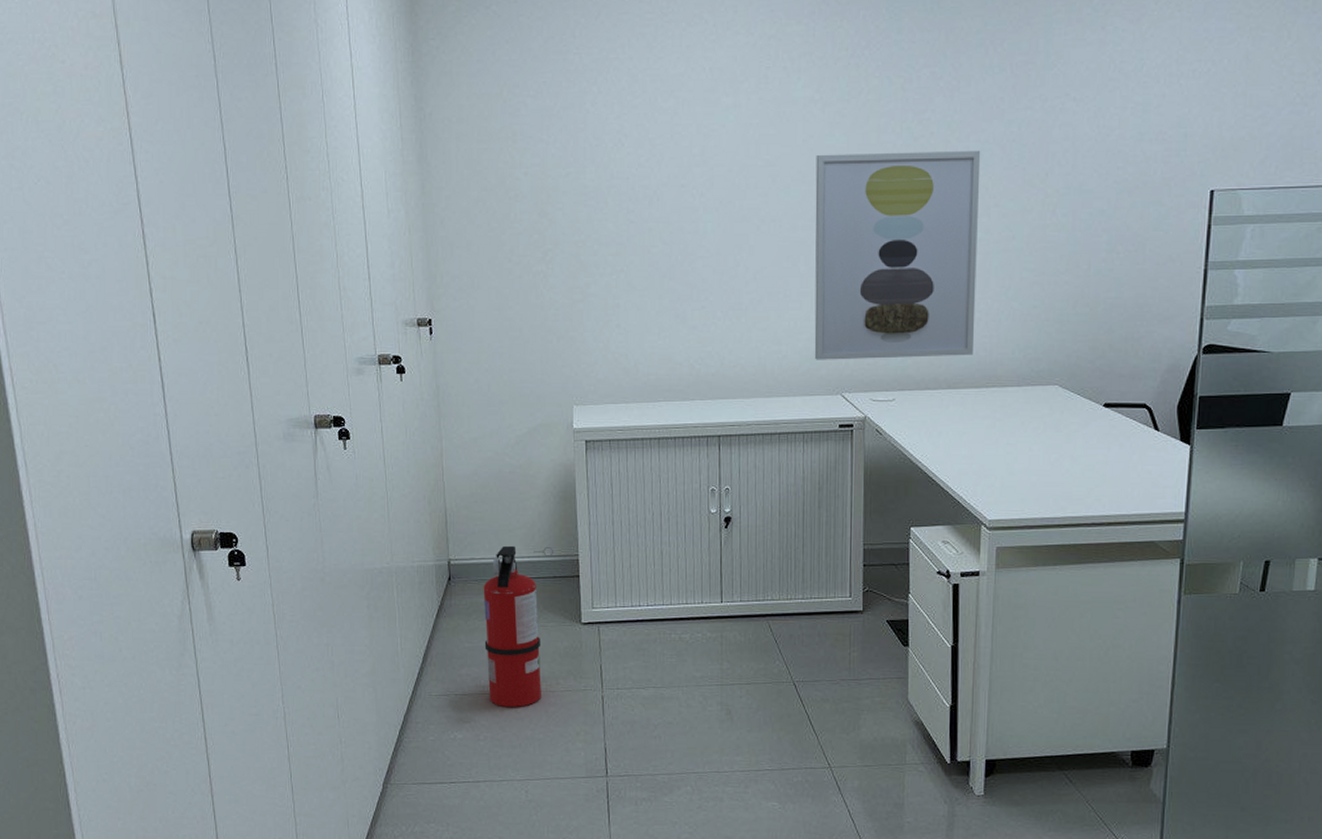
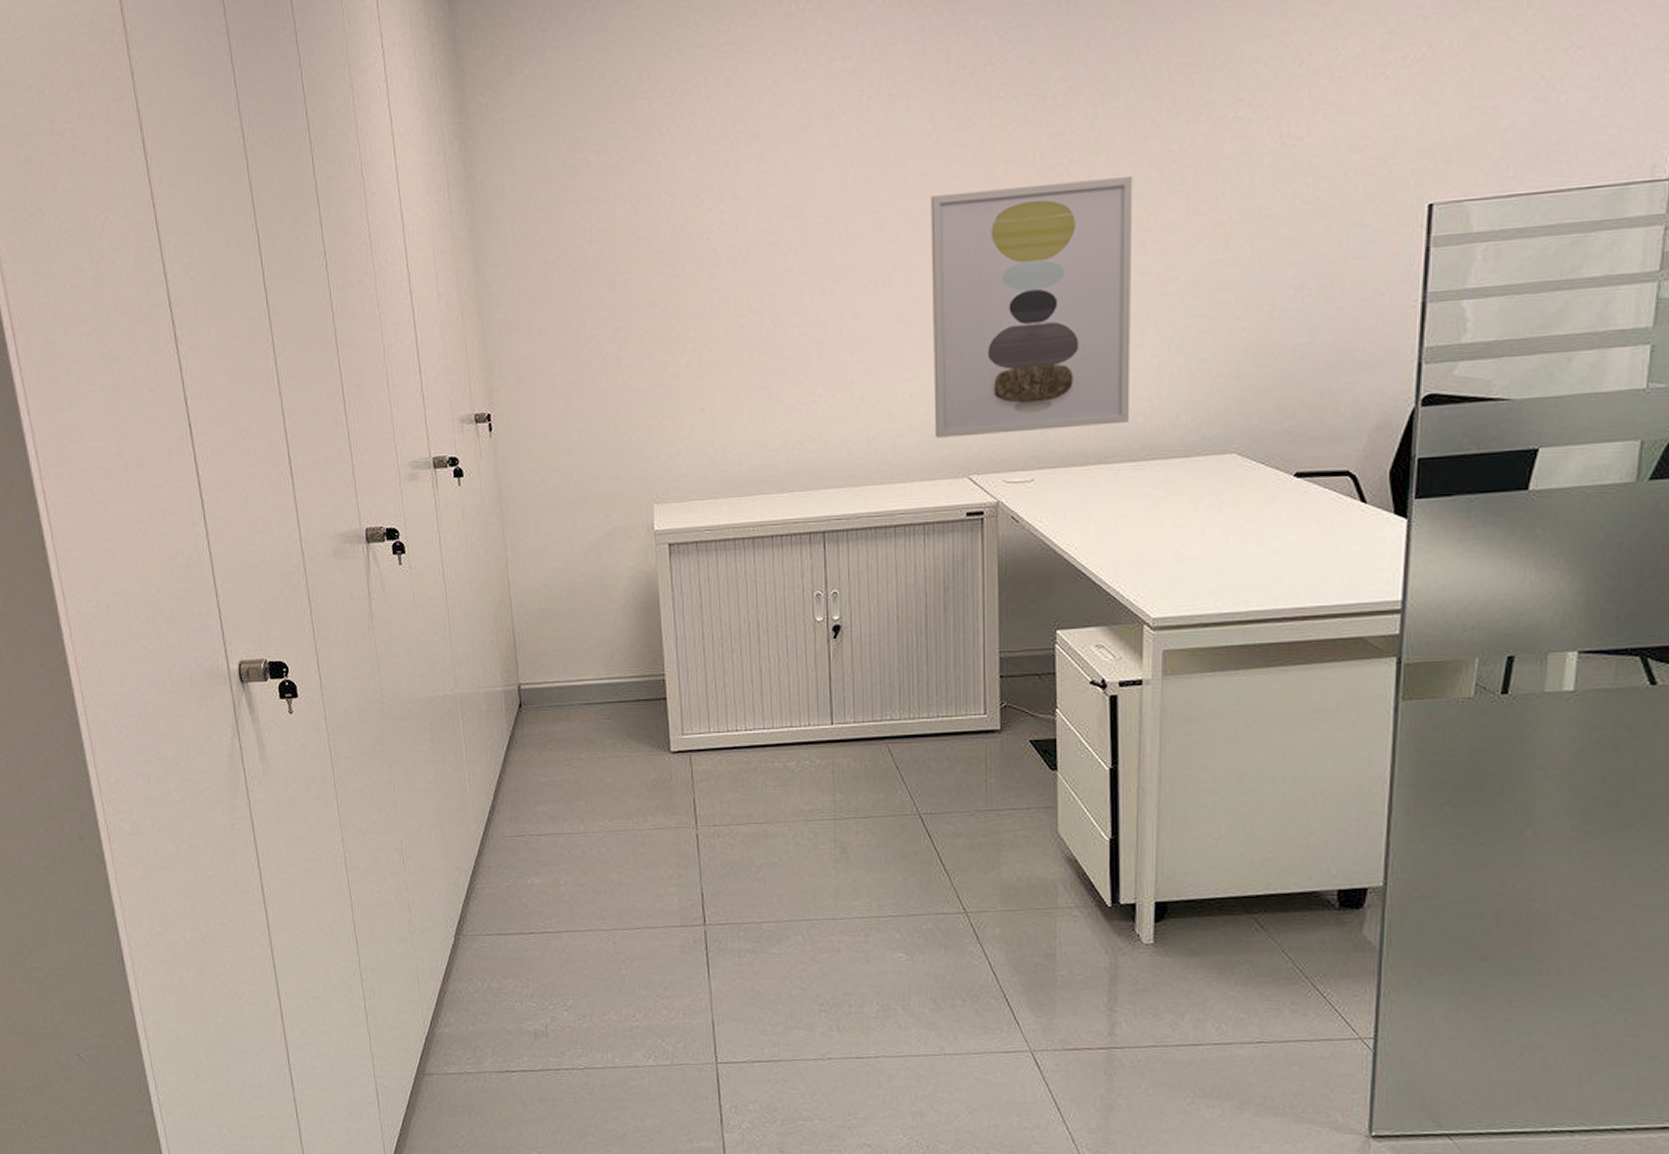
fire extinguisher: present [483,545,553,707] -> none [558,666,636,848]

